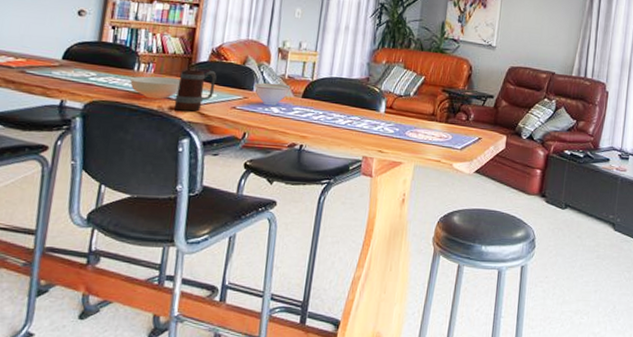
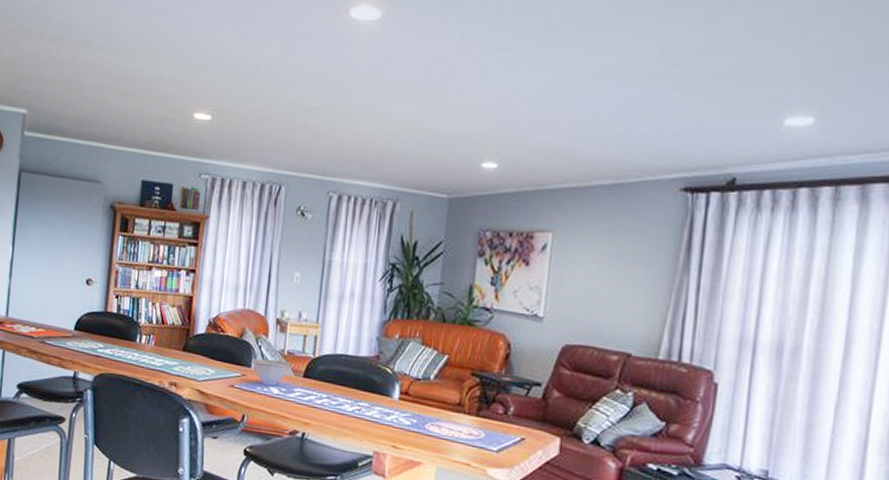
bowl: present [129,76,180,100] -> none [132,348,179,374]
beer mug: present [173,69,217,112] -> none [173,342,214,389]

